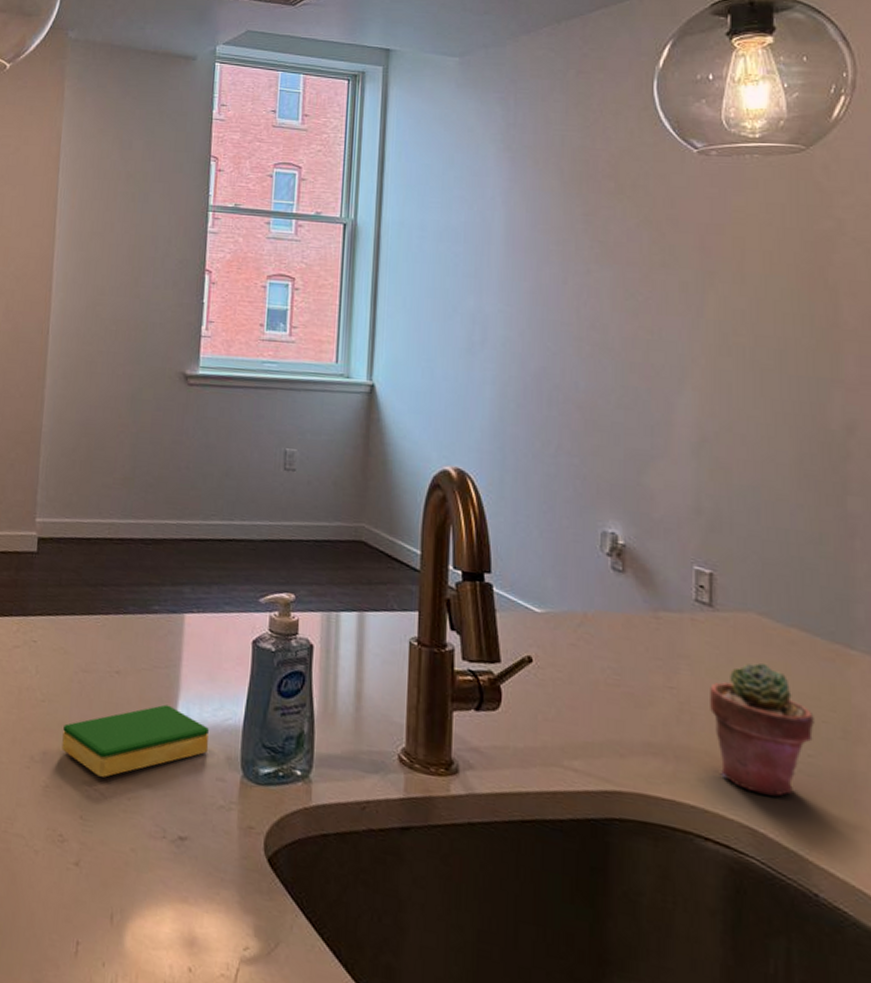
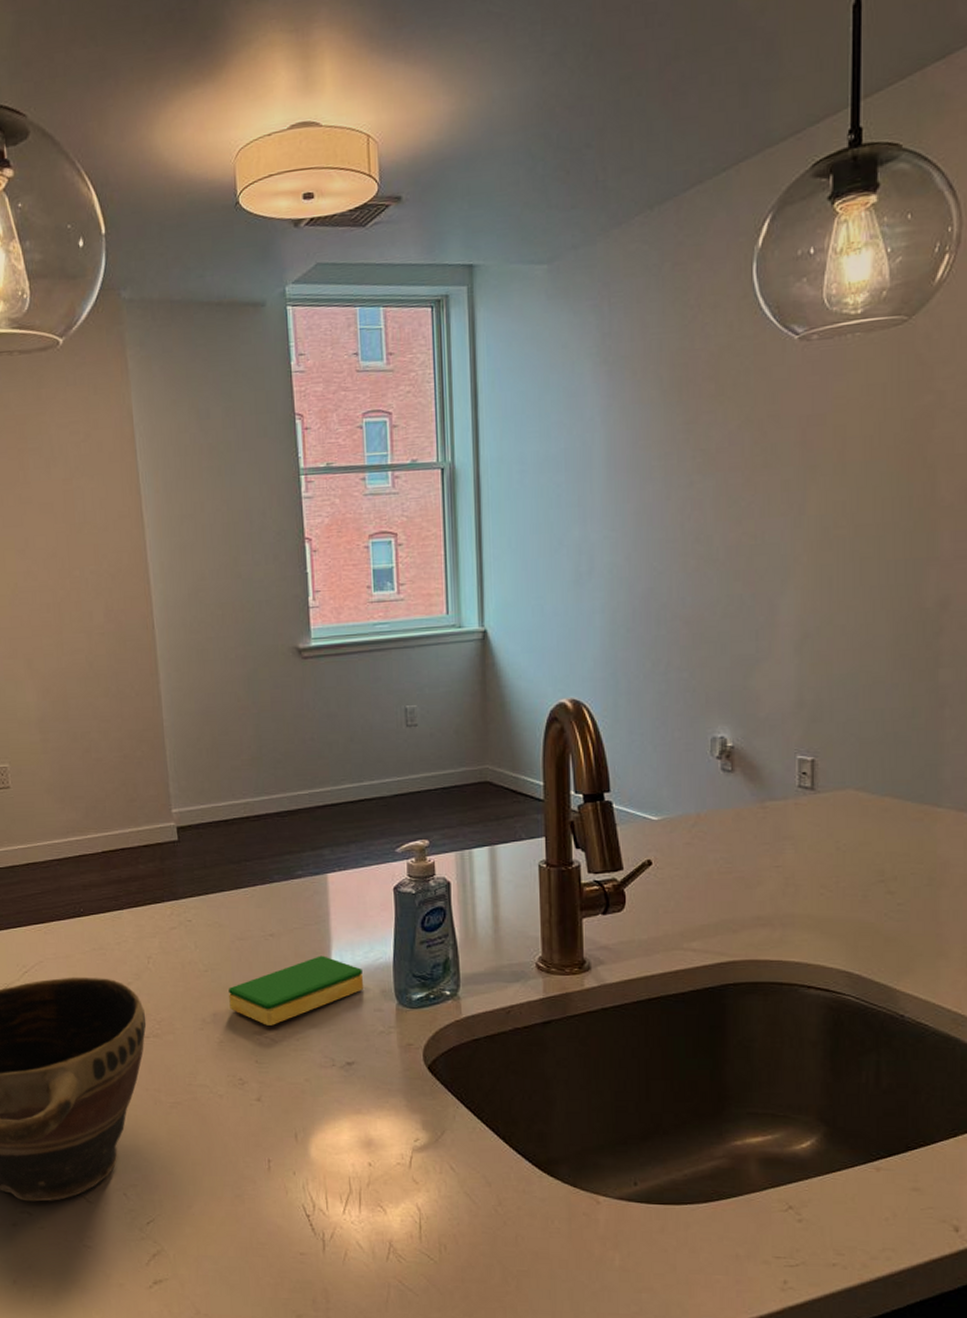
potted succulent: present [710,662,814,796] -> none [812,831,904,943]

